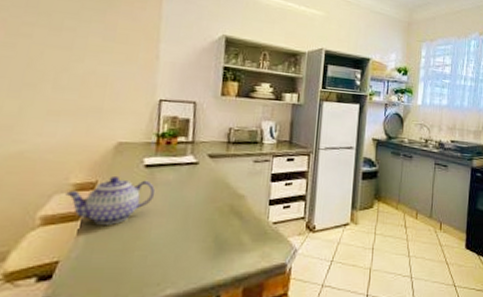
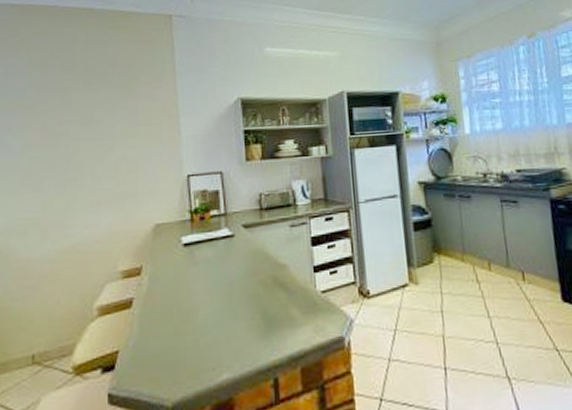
teapot: present [65,175,156,225] -> none [116,258,197,310]

